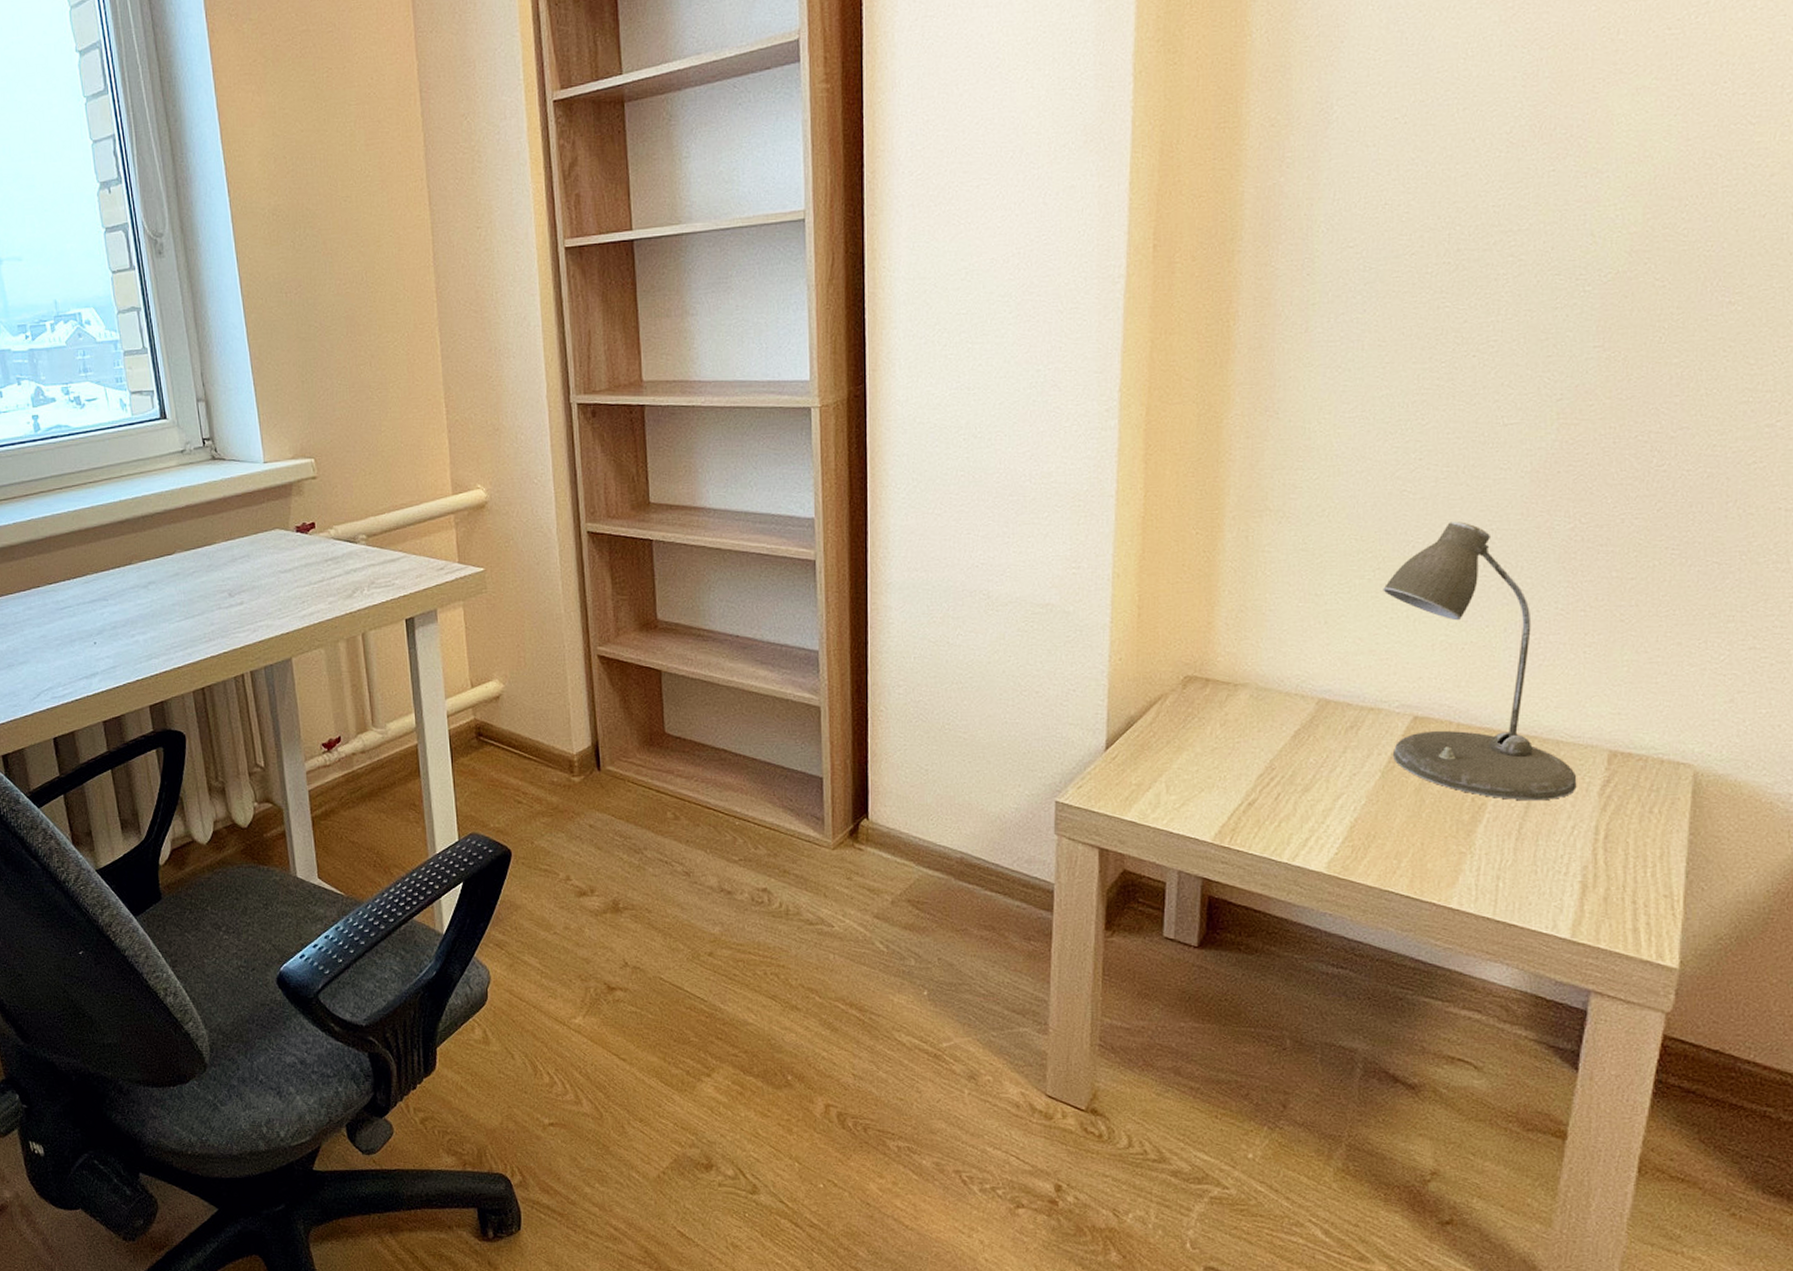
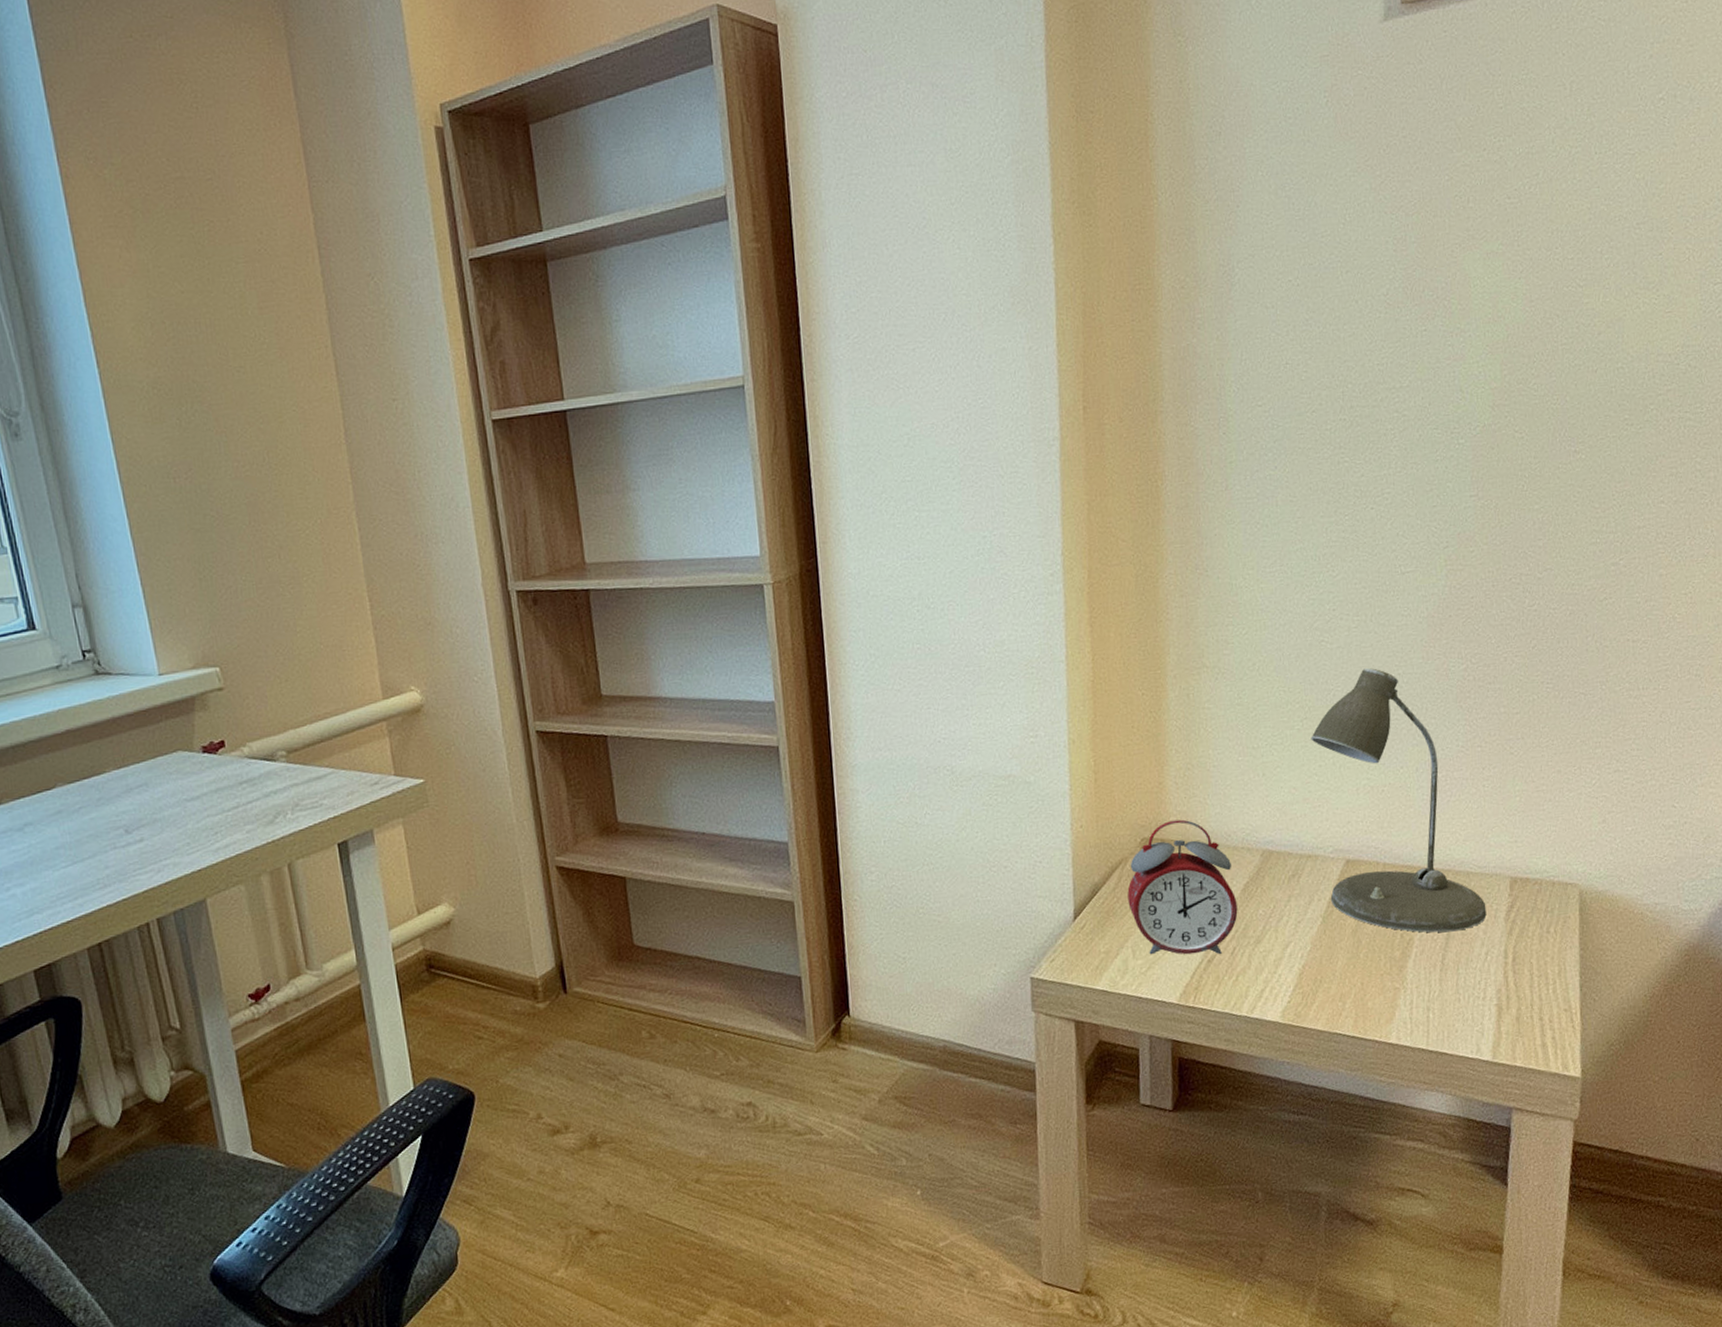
alarm clock: none [1165,661,1286,799] -> present [1127,819,1238,955]

